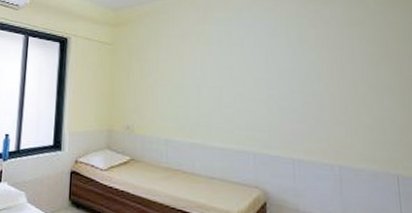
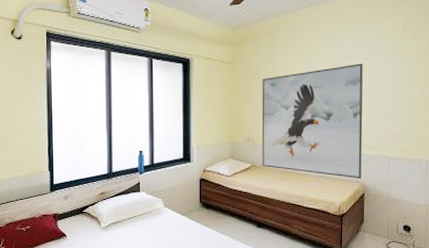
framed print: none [143,51,261,184] -> present [262,63,363,179]

